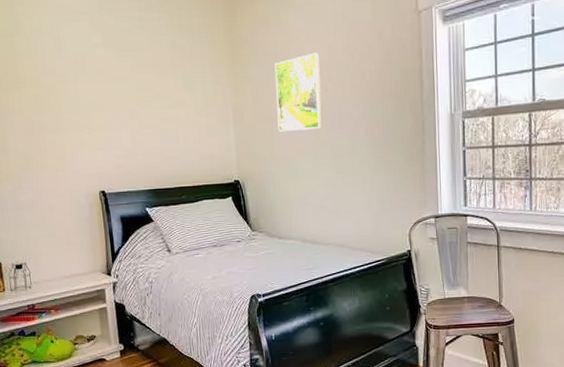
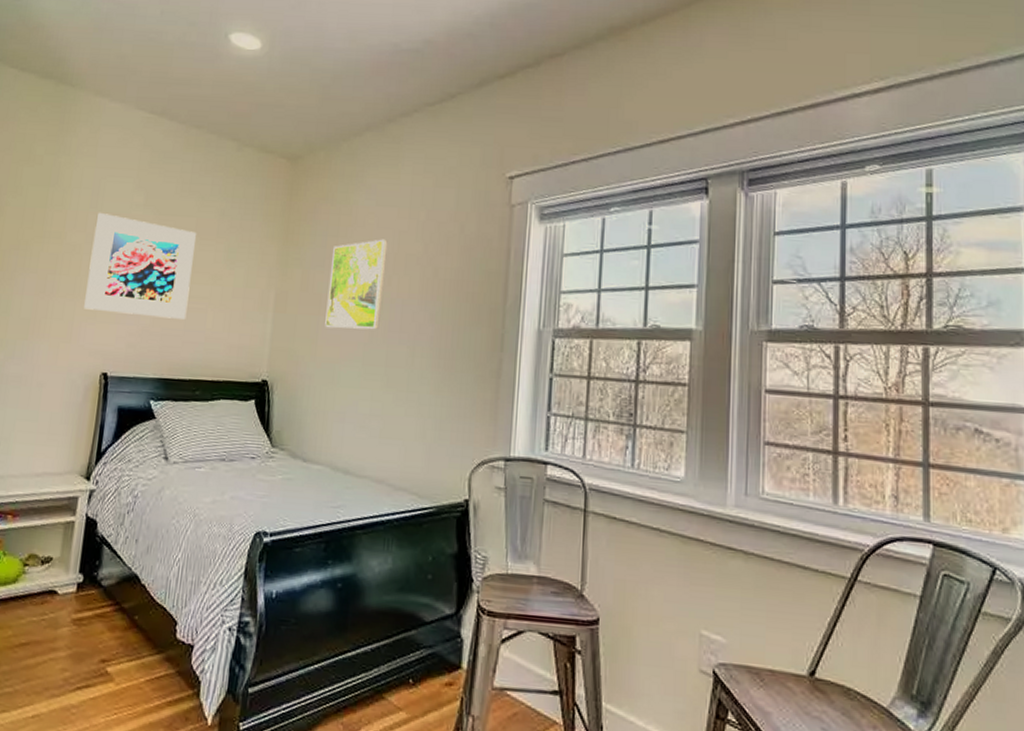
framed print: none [63,55,161,141] -> present [84,212,196,319]

